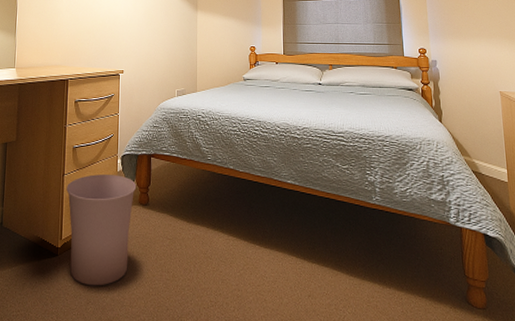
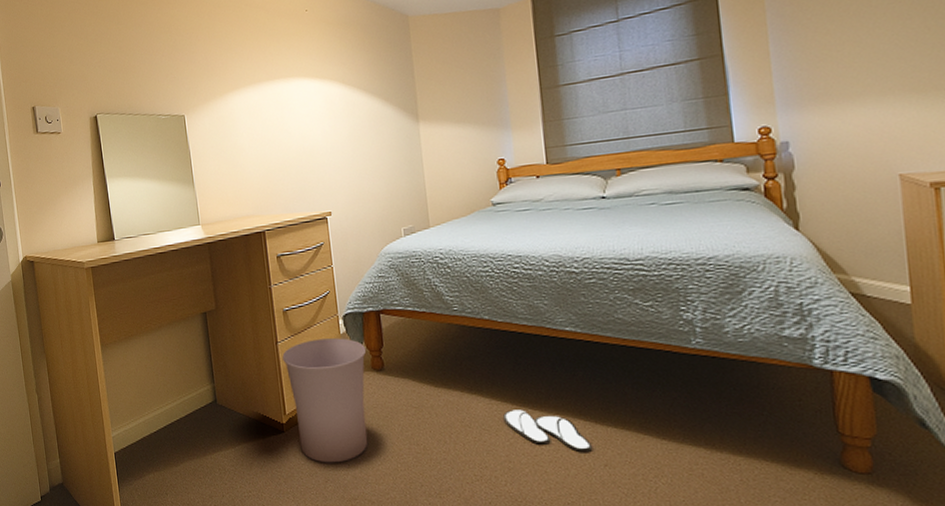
slippers: none [237,245,301,284] -> present [503,410,593,452]

